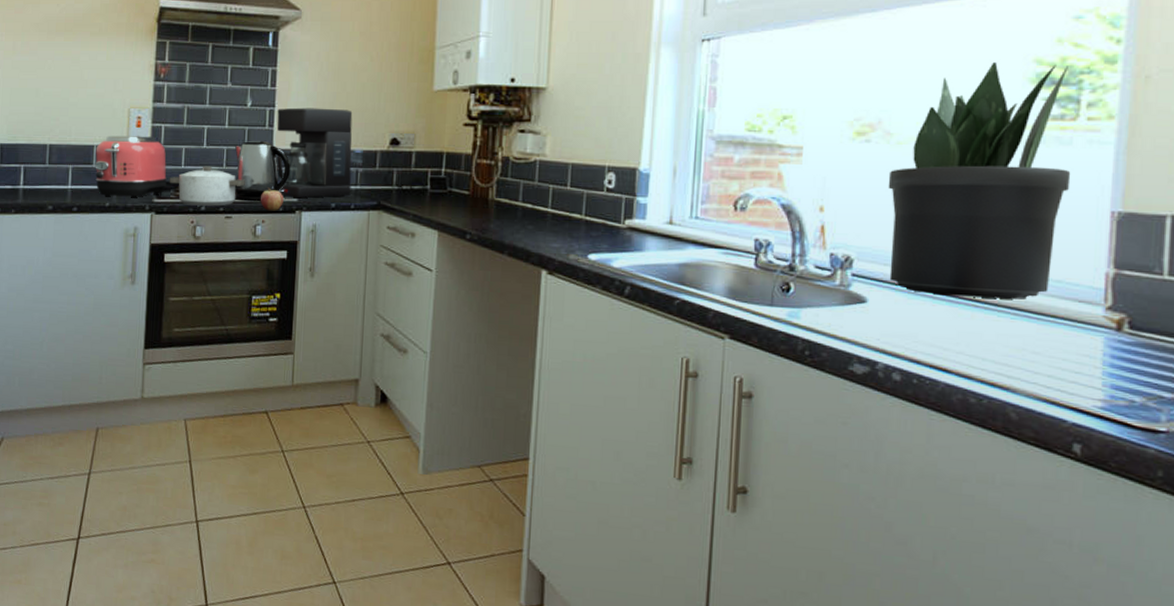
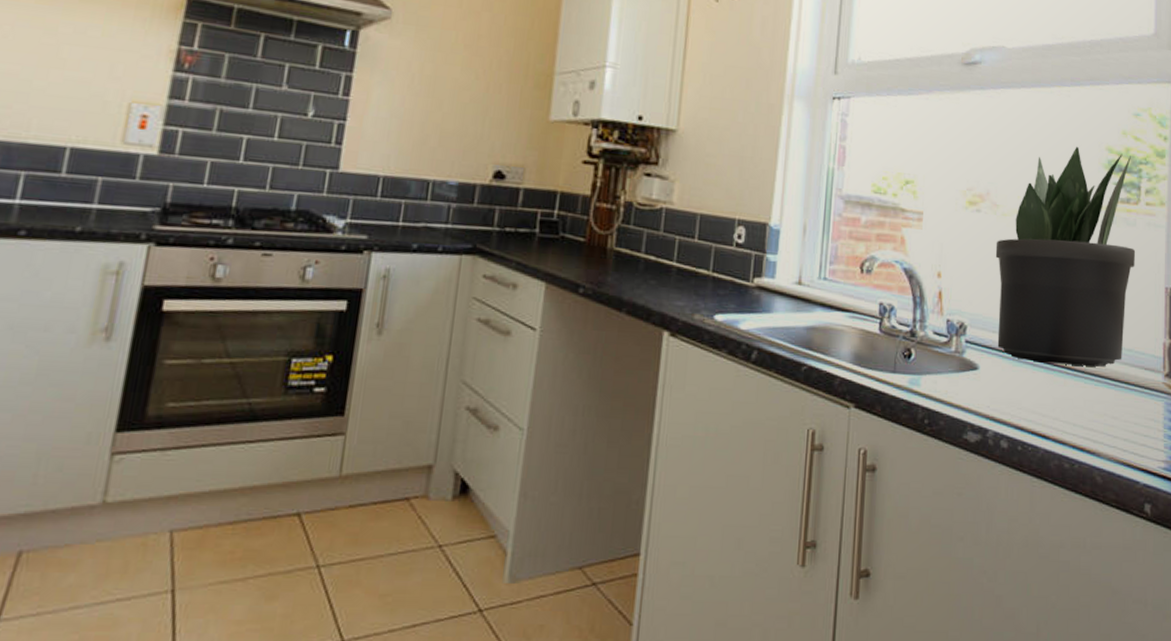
toaster: present [95,135,168,198] -> none [62,135,182,223]
cooking pot: present [169,166,245,206] -> none [181,186,296,240]
kettle: present [235,140,291,202] -> none [280,158,362,237]
fruit: present [260,187,284,211] -> none [314,219,349,250]
coffee maker: present [277,107,353,199] -> none [341,123,449,237]

